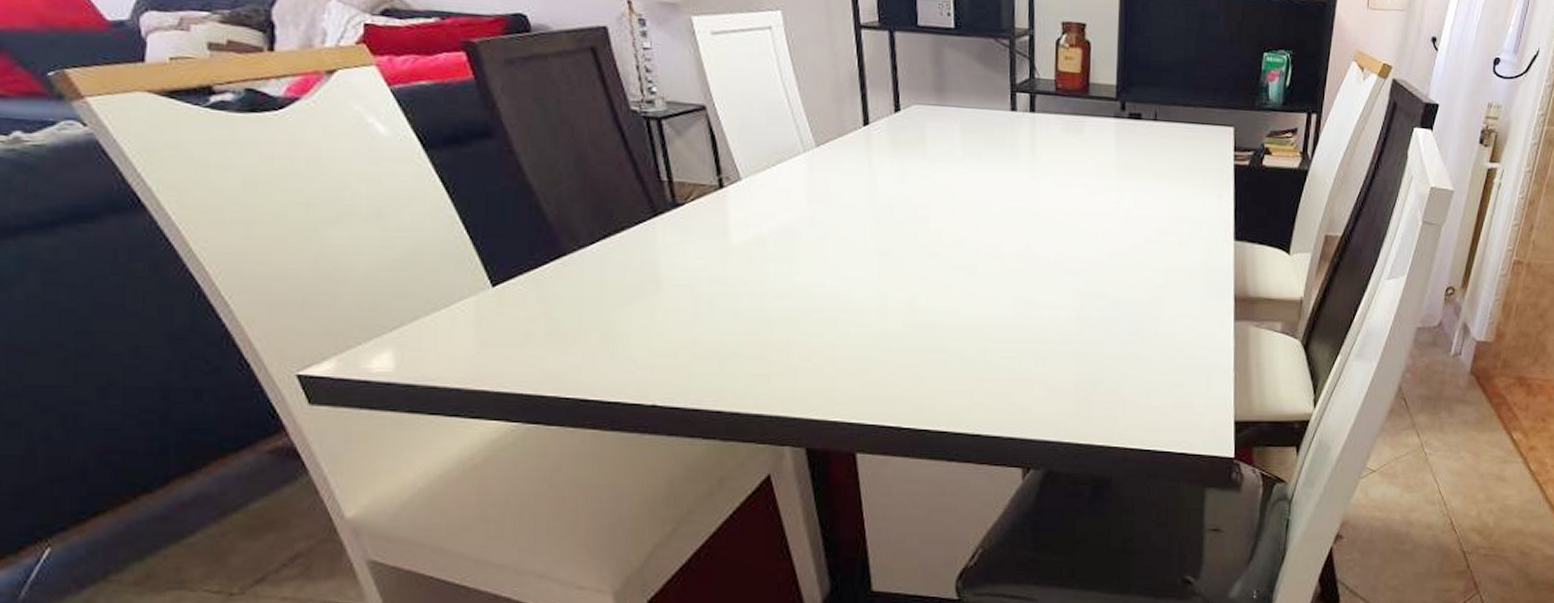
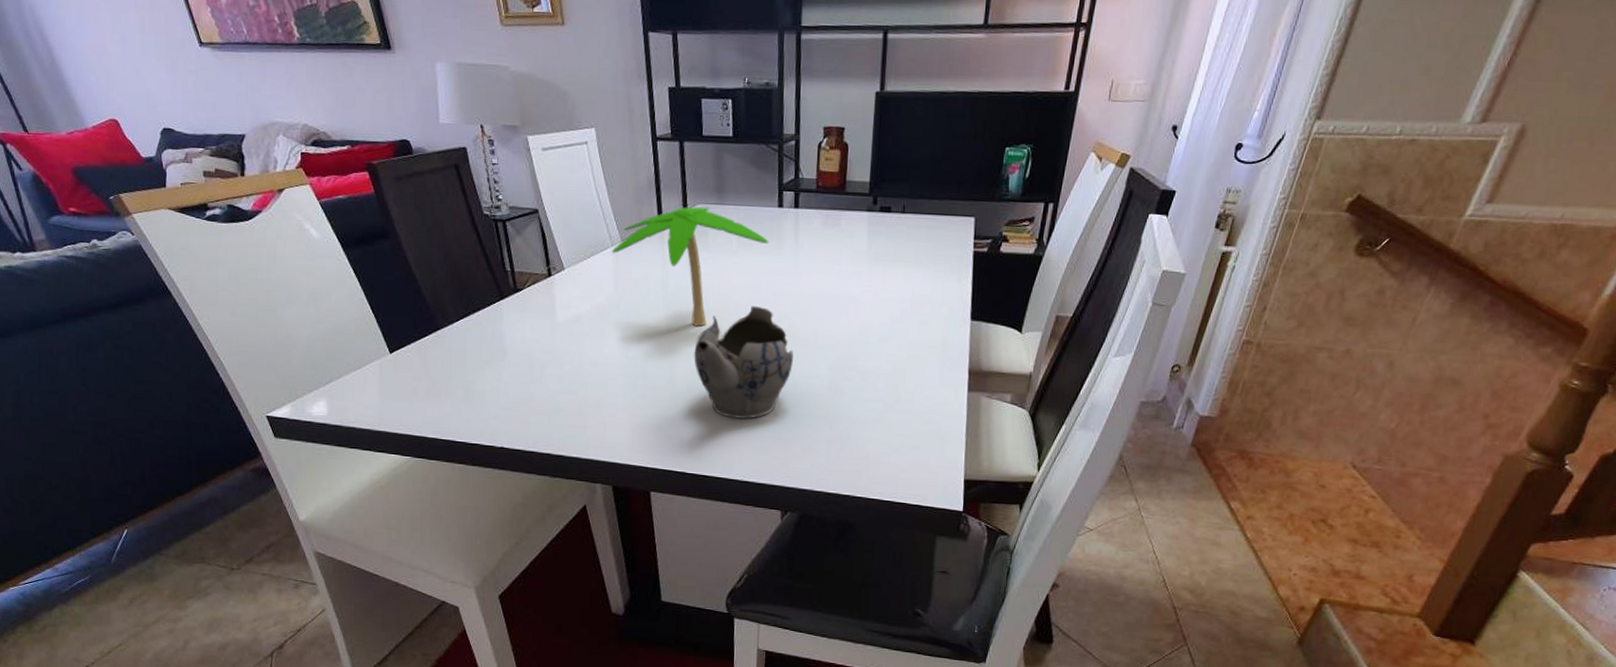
plant: none [803,106,1001,249] -> present [611,206,769,327]
teapot: none [910,224,1033,359] -> present [694,305,794,419]

